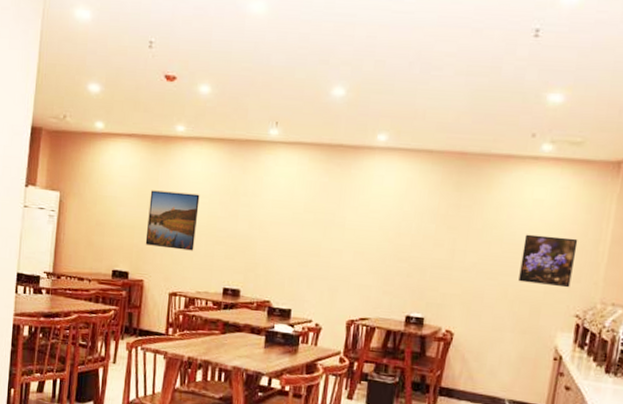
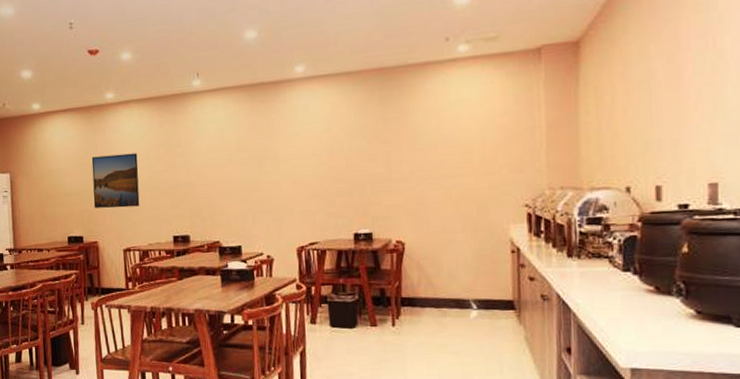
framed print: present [518,234,578,288] -> none [457,130,513,182]

